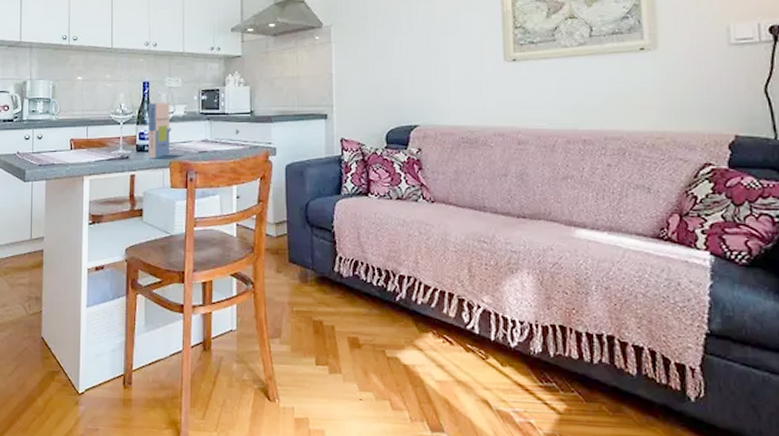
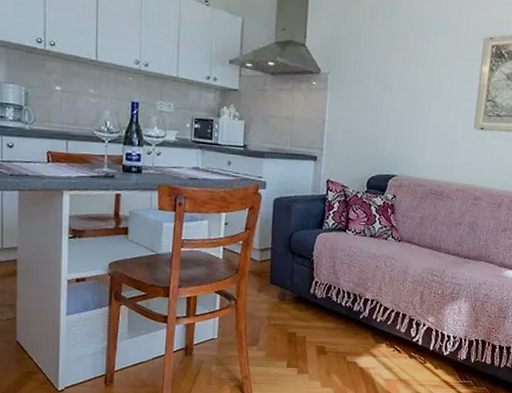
book: present [148,102,170,158] -> none [136,124,160,180]

